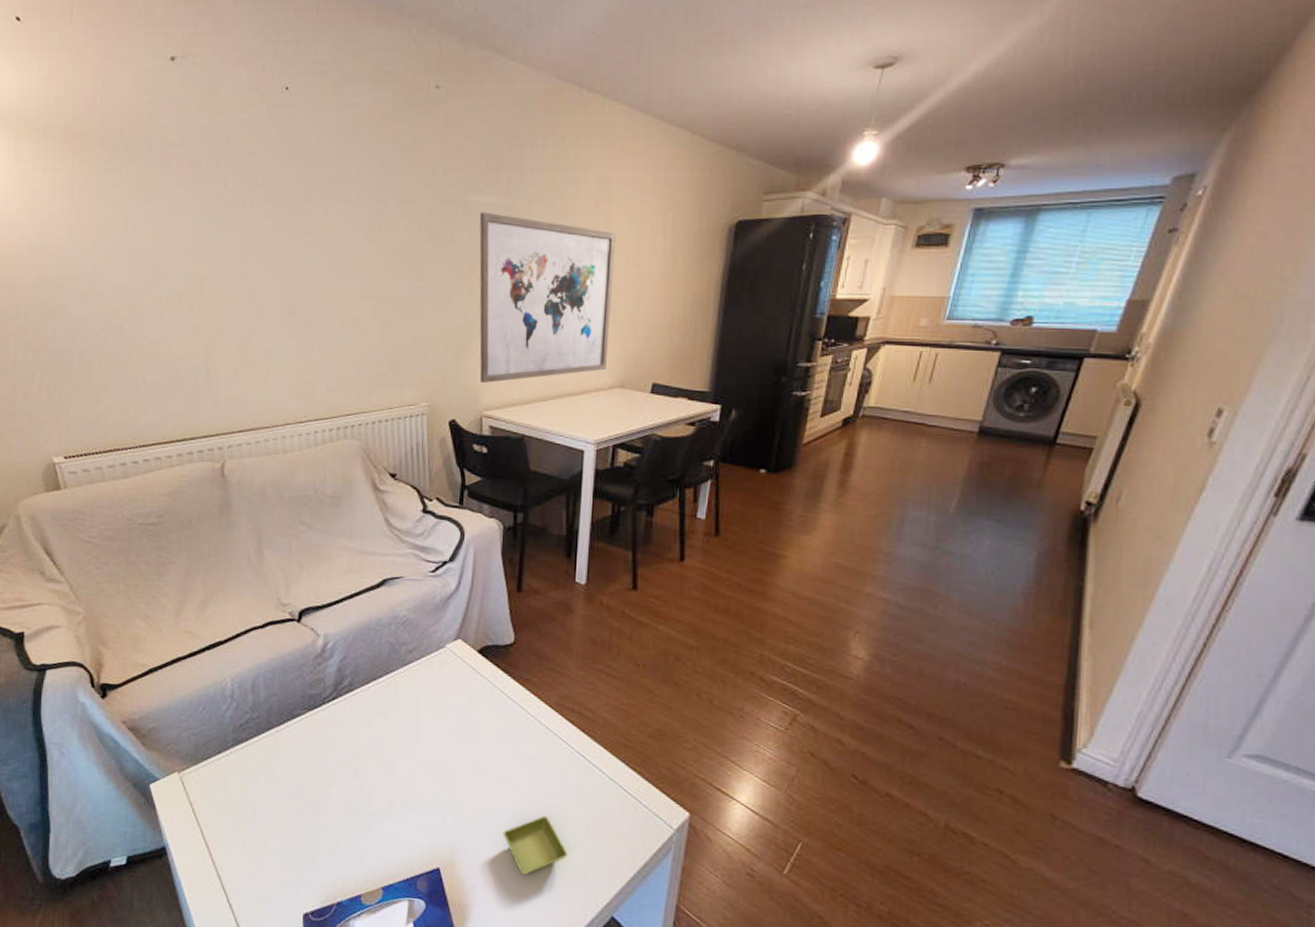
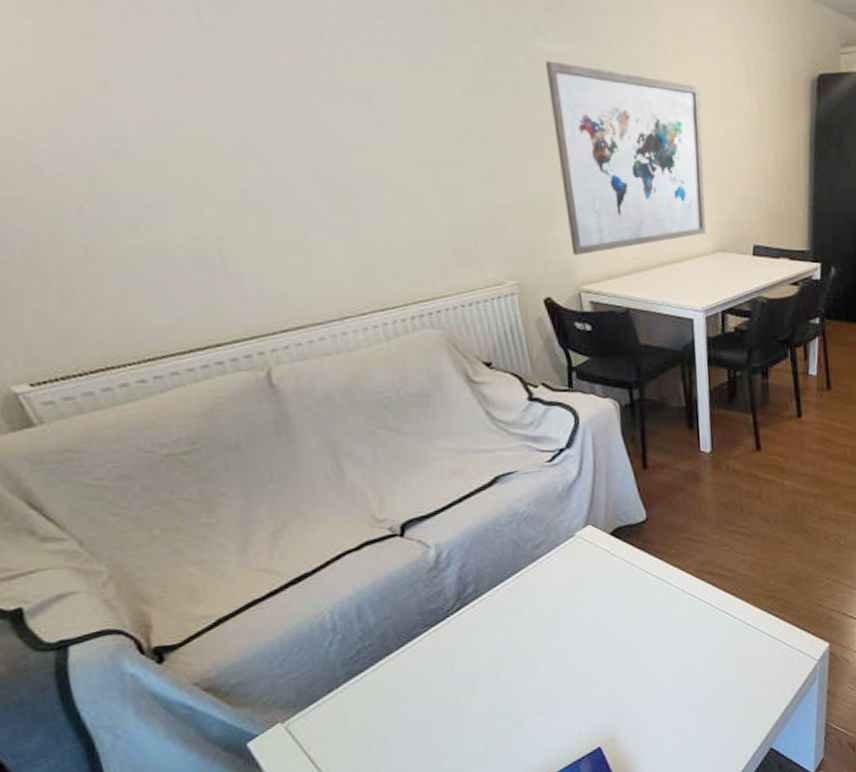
saucer: present [503,815,568,875] -> none [659,675,724,733]

